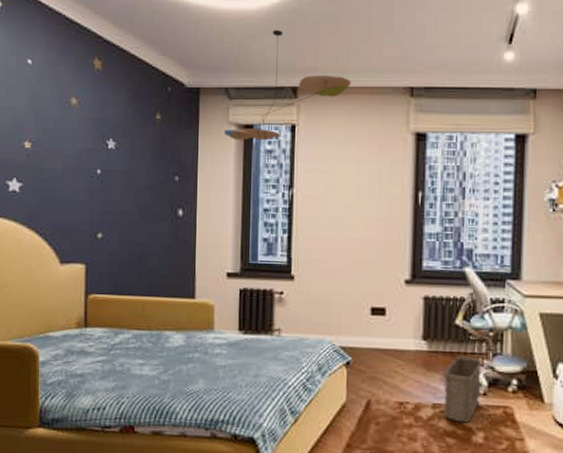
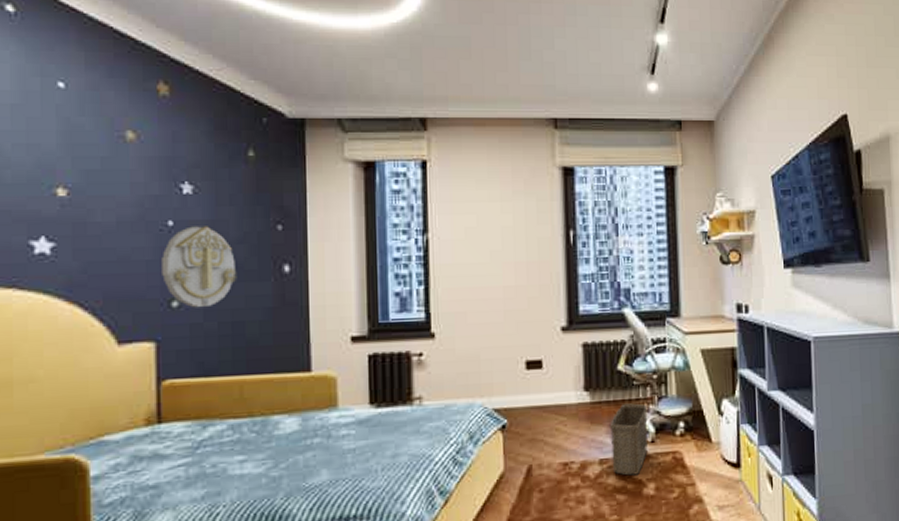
wall decoration: none [91,175,144,240] -> present [162,226,237,308]
ceiling mobile: present [224,29,351,166] -> none [339,52,488,208]

